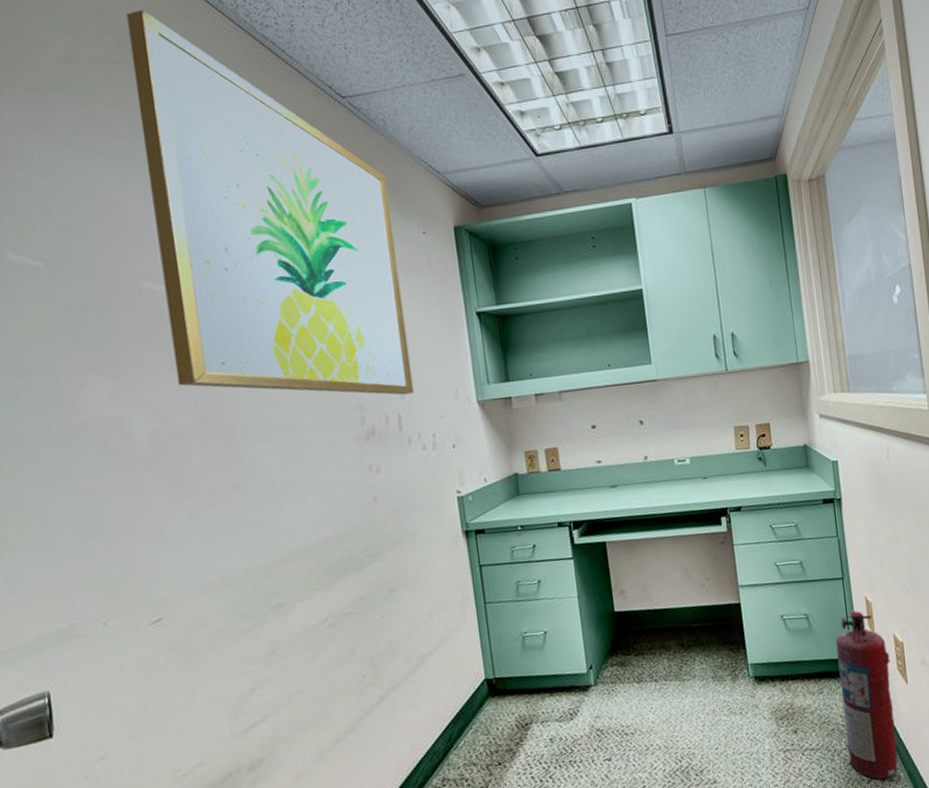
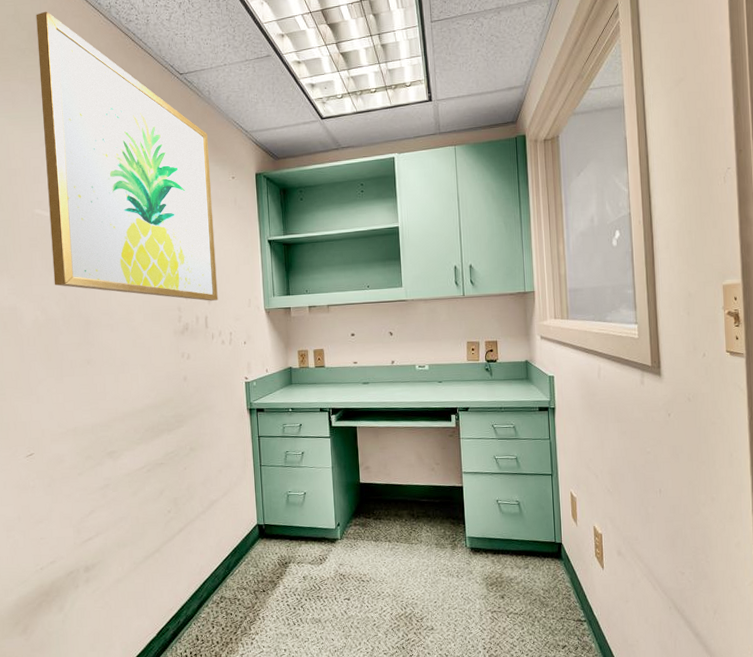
fire extinguisher: present [835,610,898,780] -> none [542,502,591,646]

